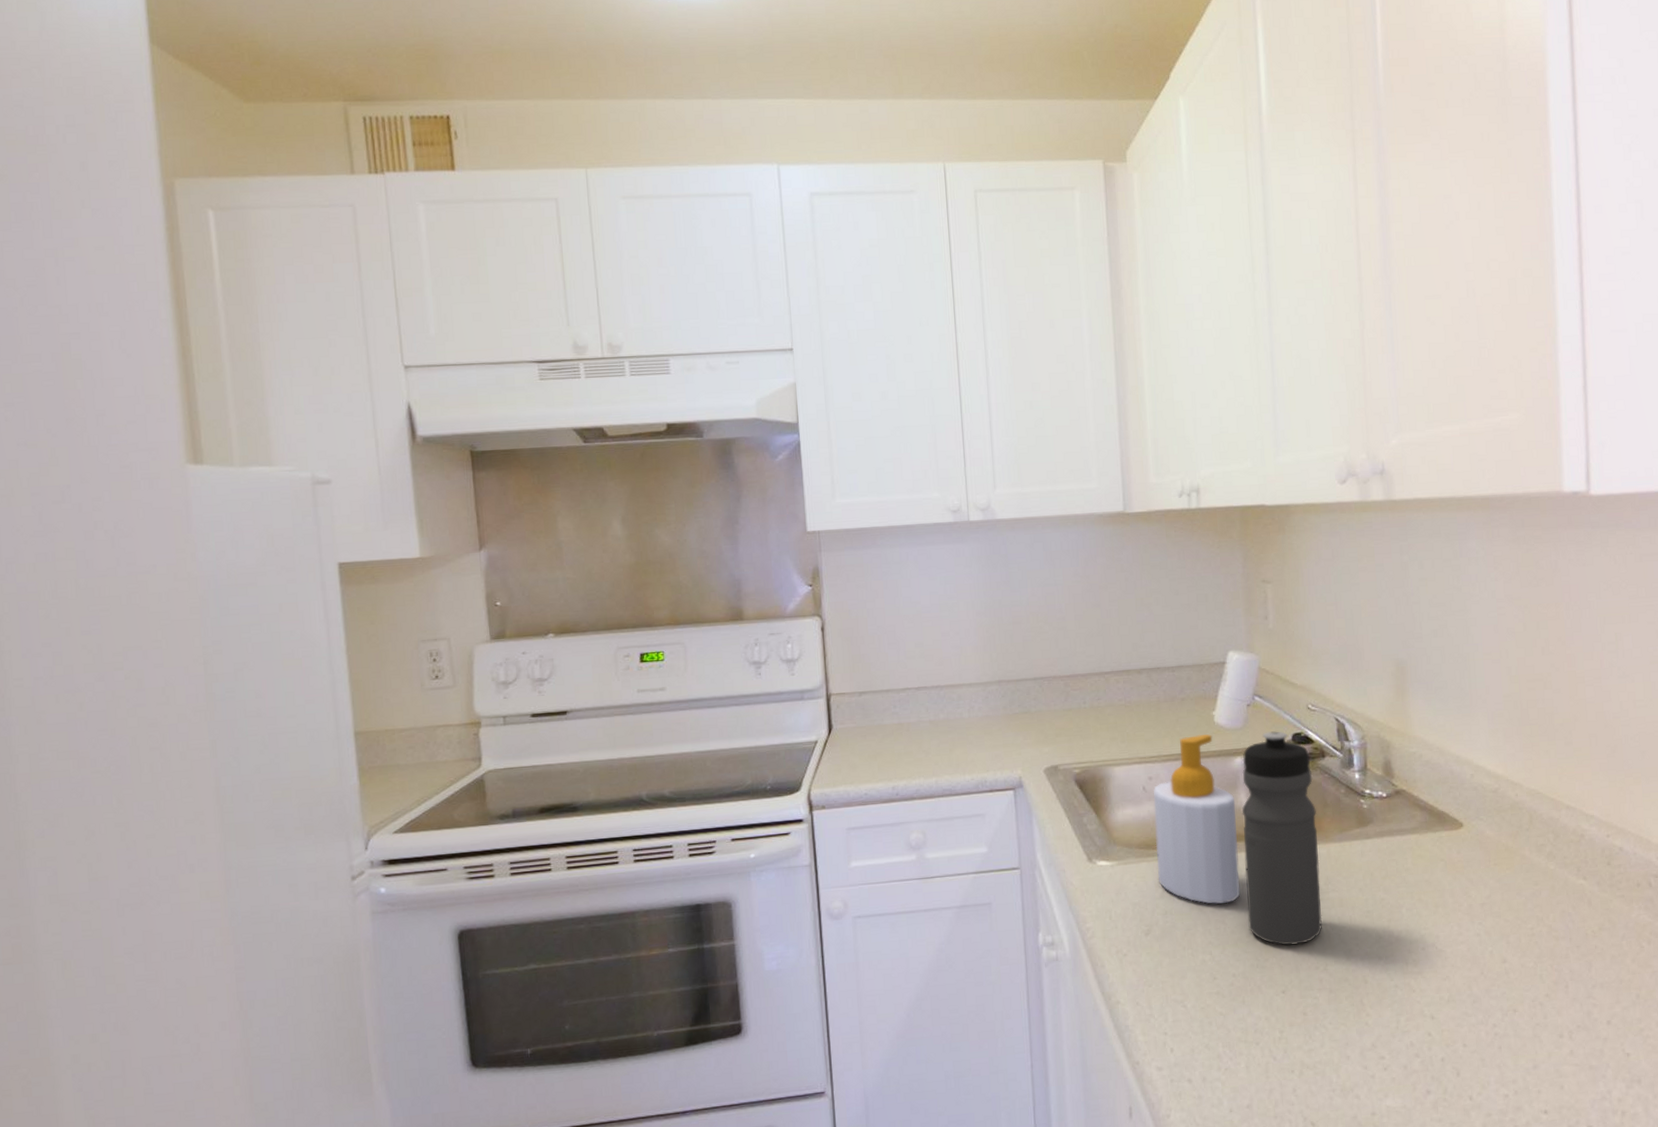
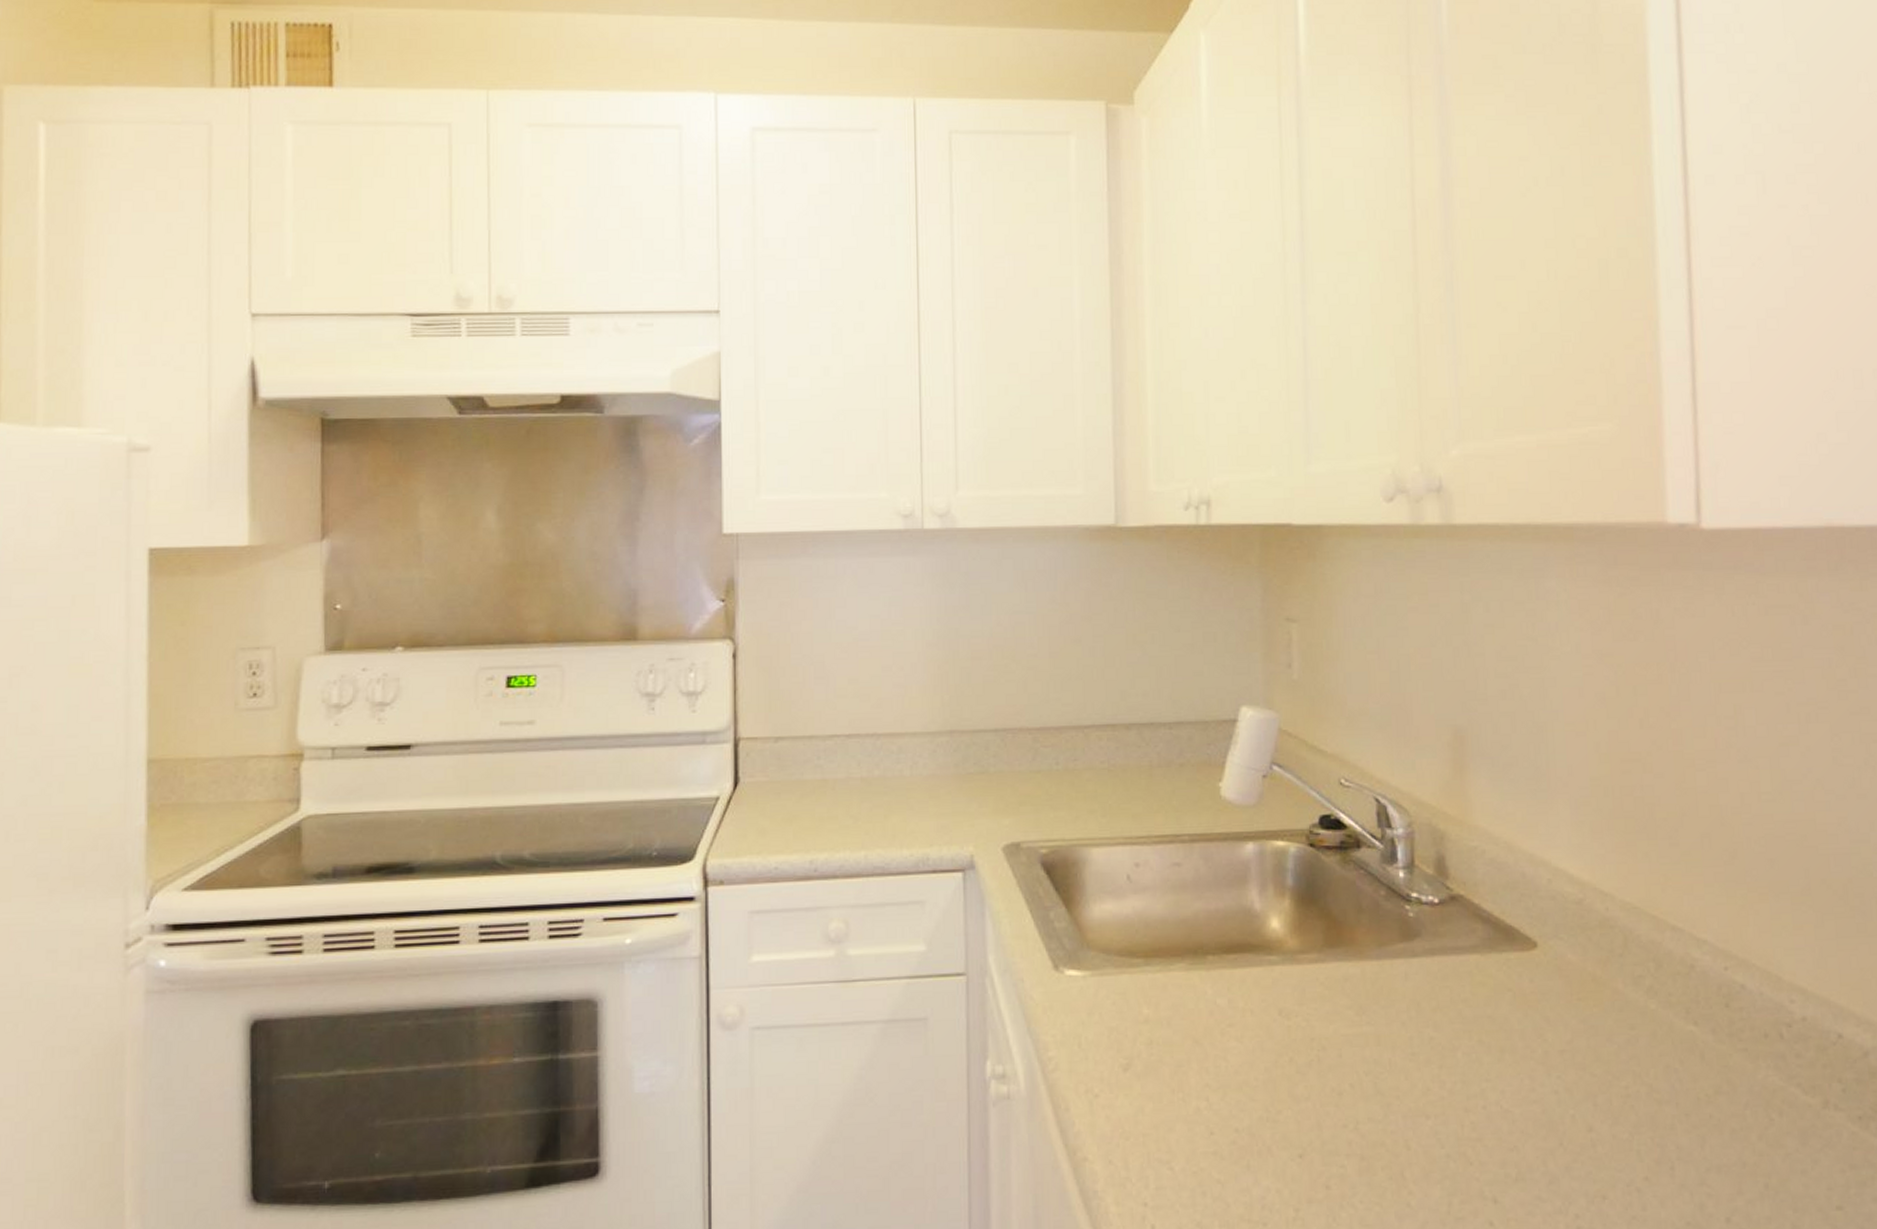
soap bottle: present [1153,734,1240,904] -> none [1140,810,1248,1034]
water bottle: present [1242,731,1322,945] -> none [1252,811,1353,1094]

